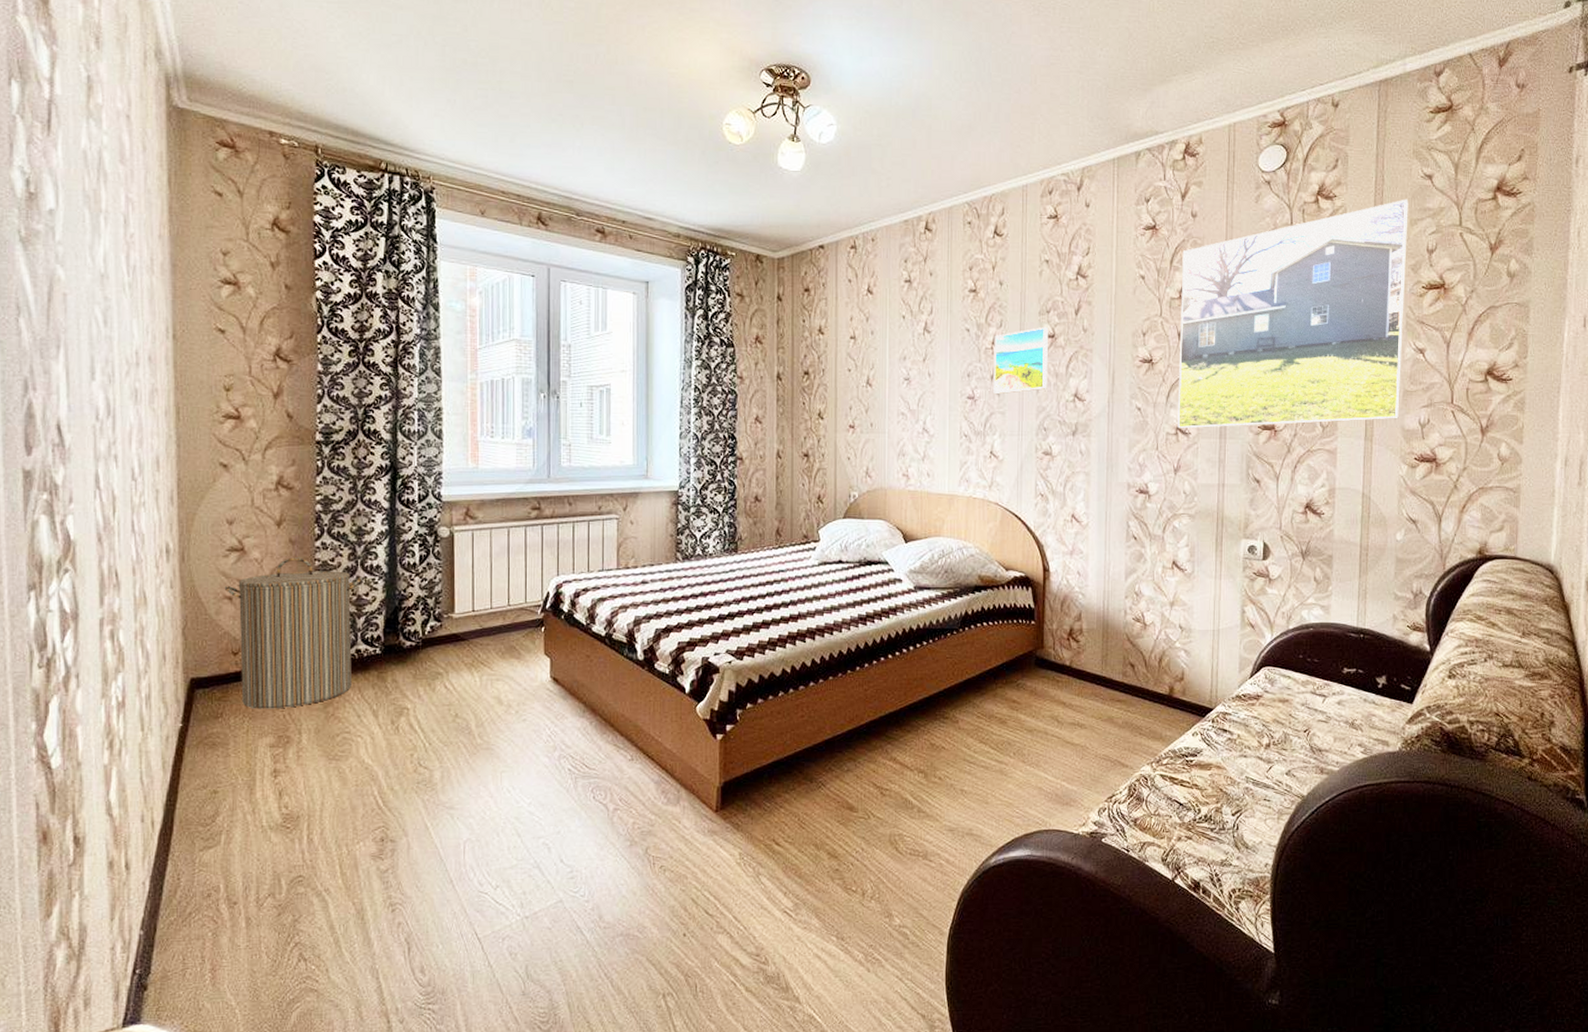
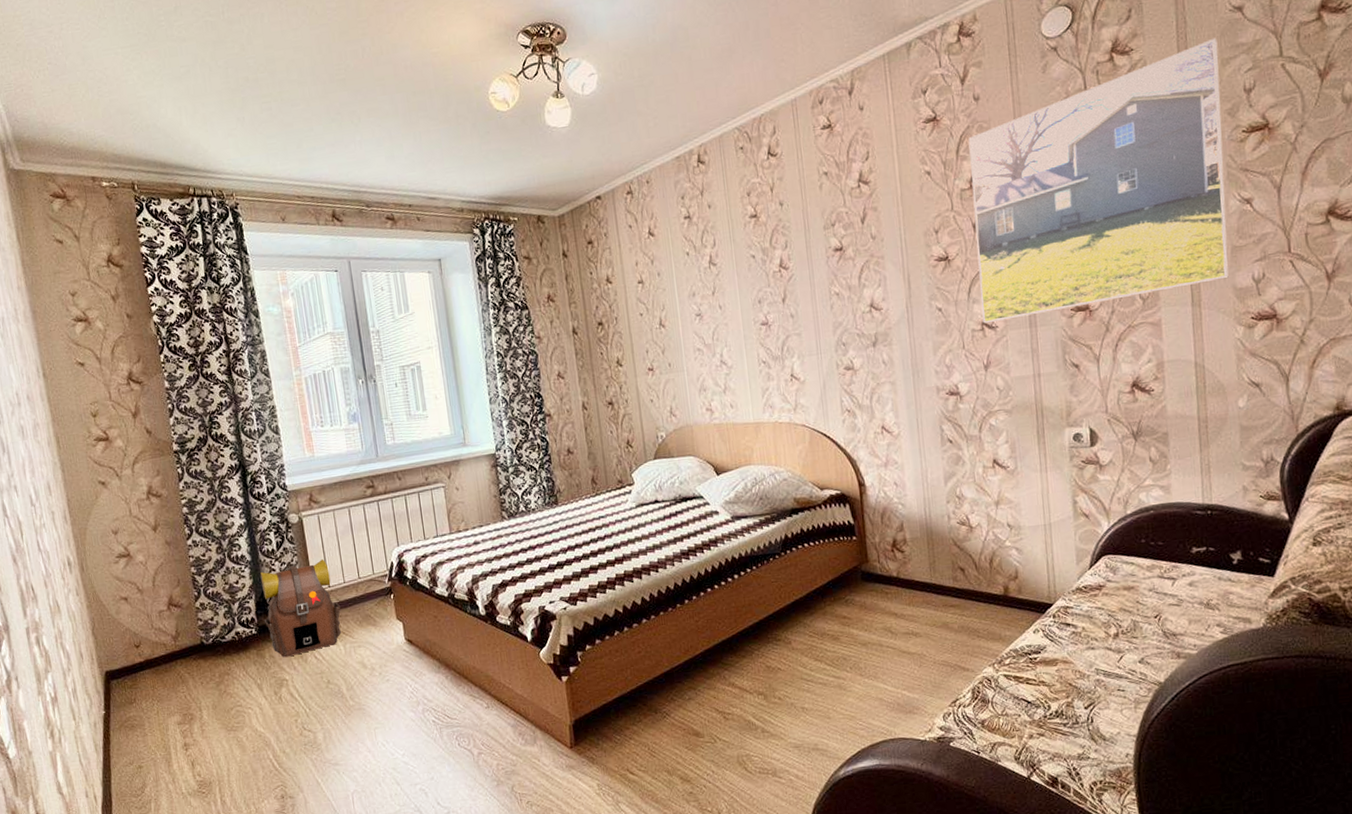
laundry hamper: present [224,557,362,709] -> none [119,556,237,693]
backpack: none [391,579,483,684] -> present [260,558,341,658]
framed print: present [993,326,1049,395] -> none [780,240,842,317]

